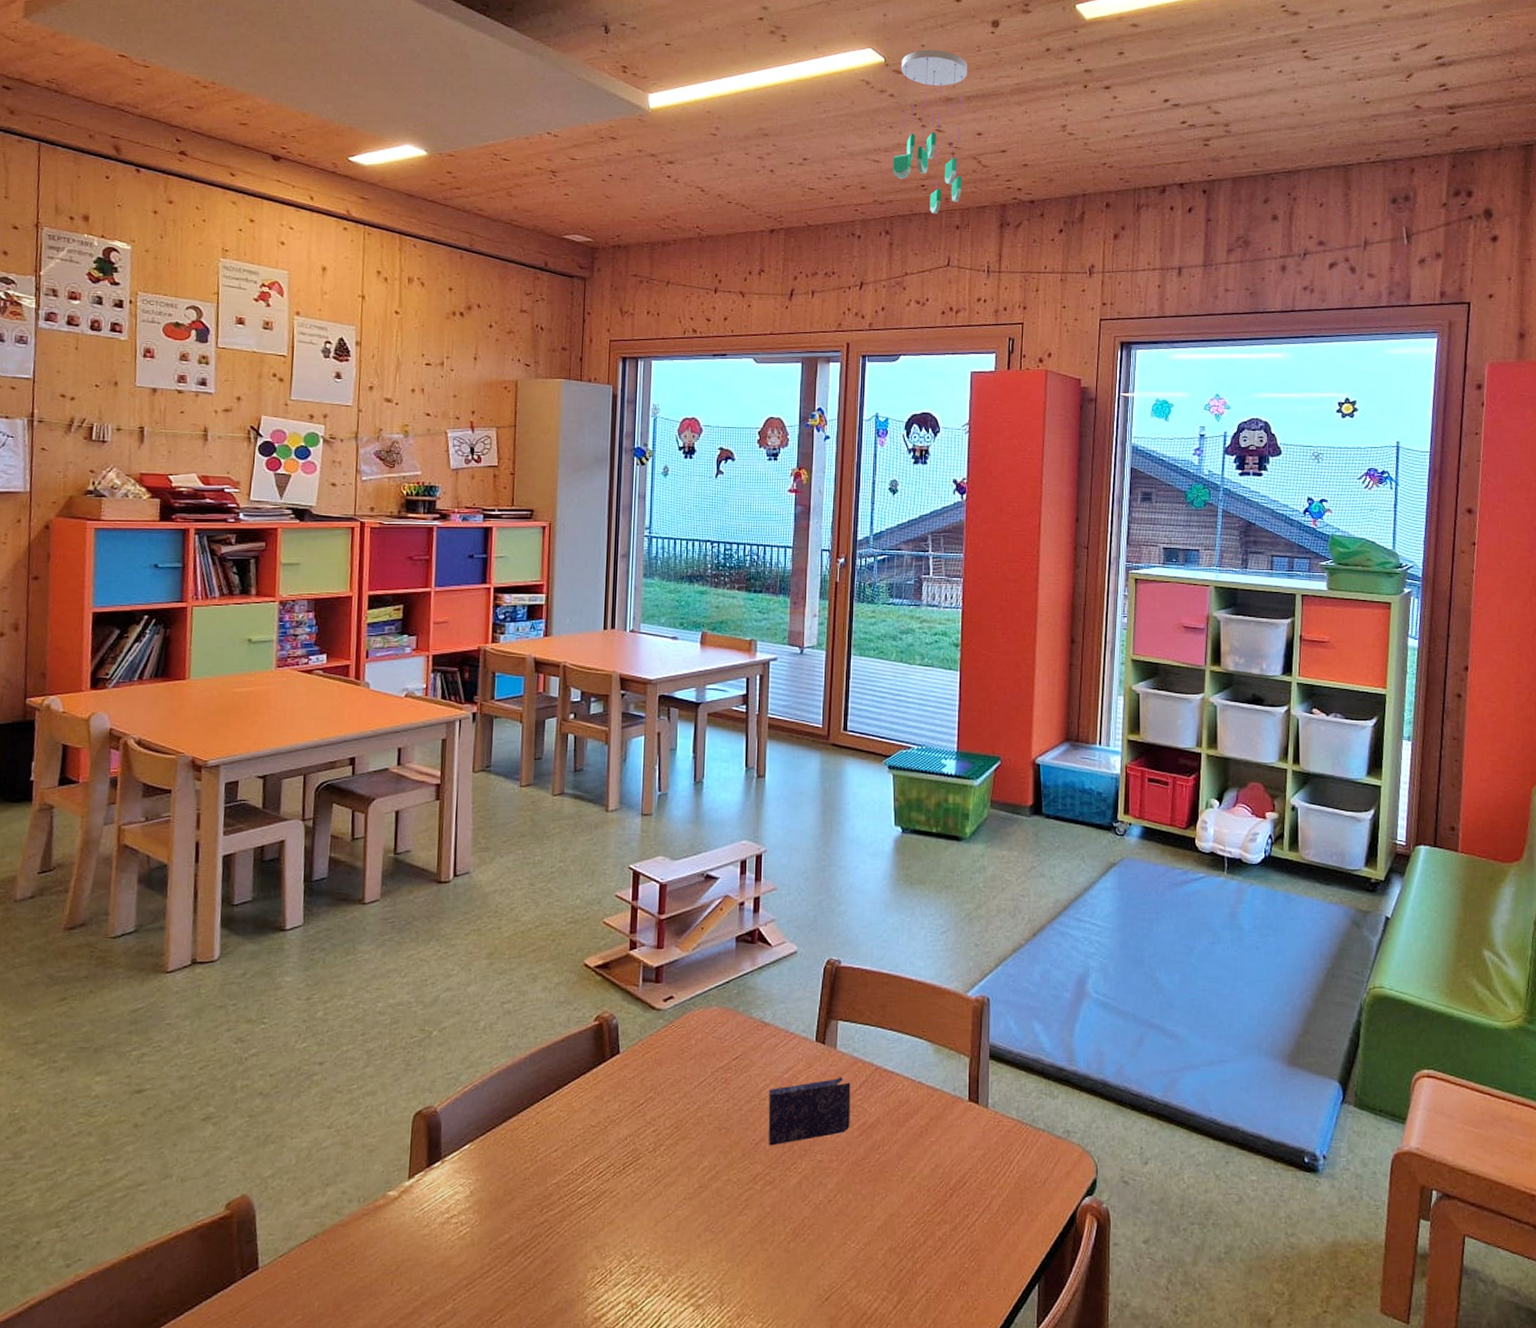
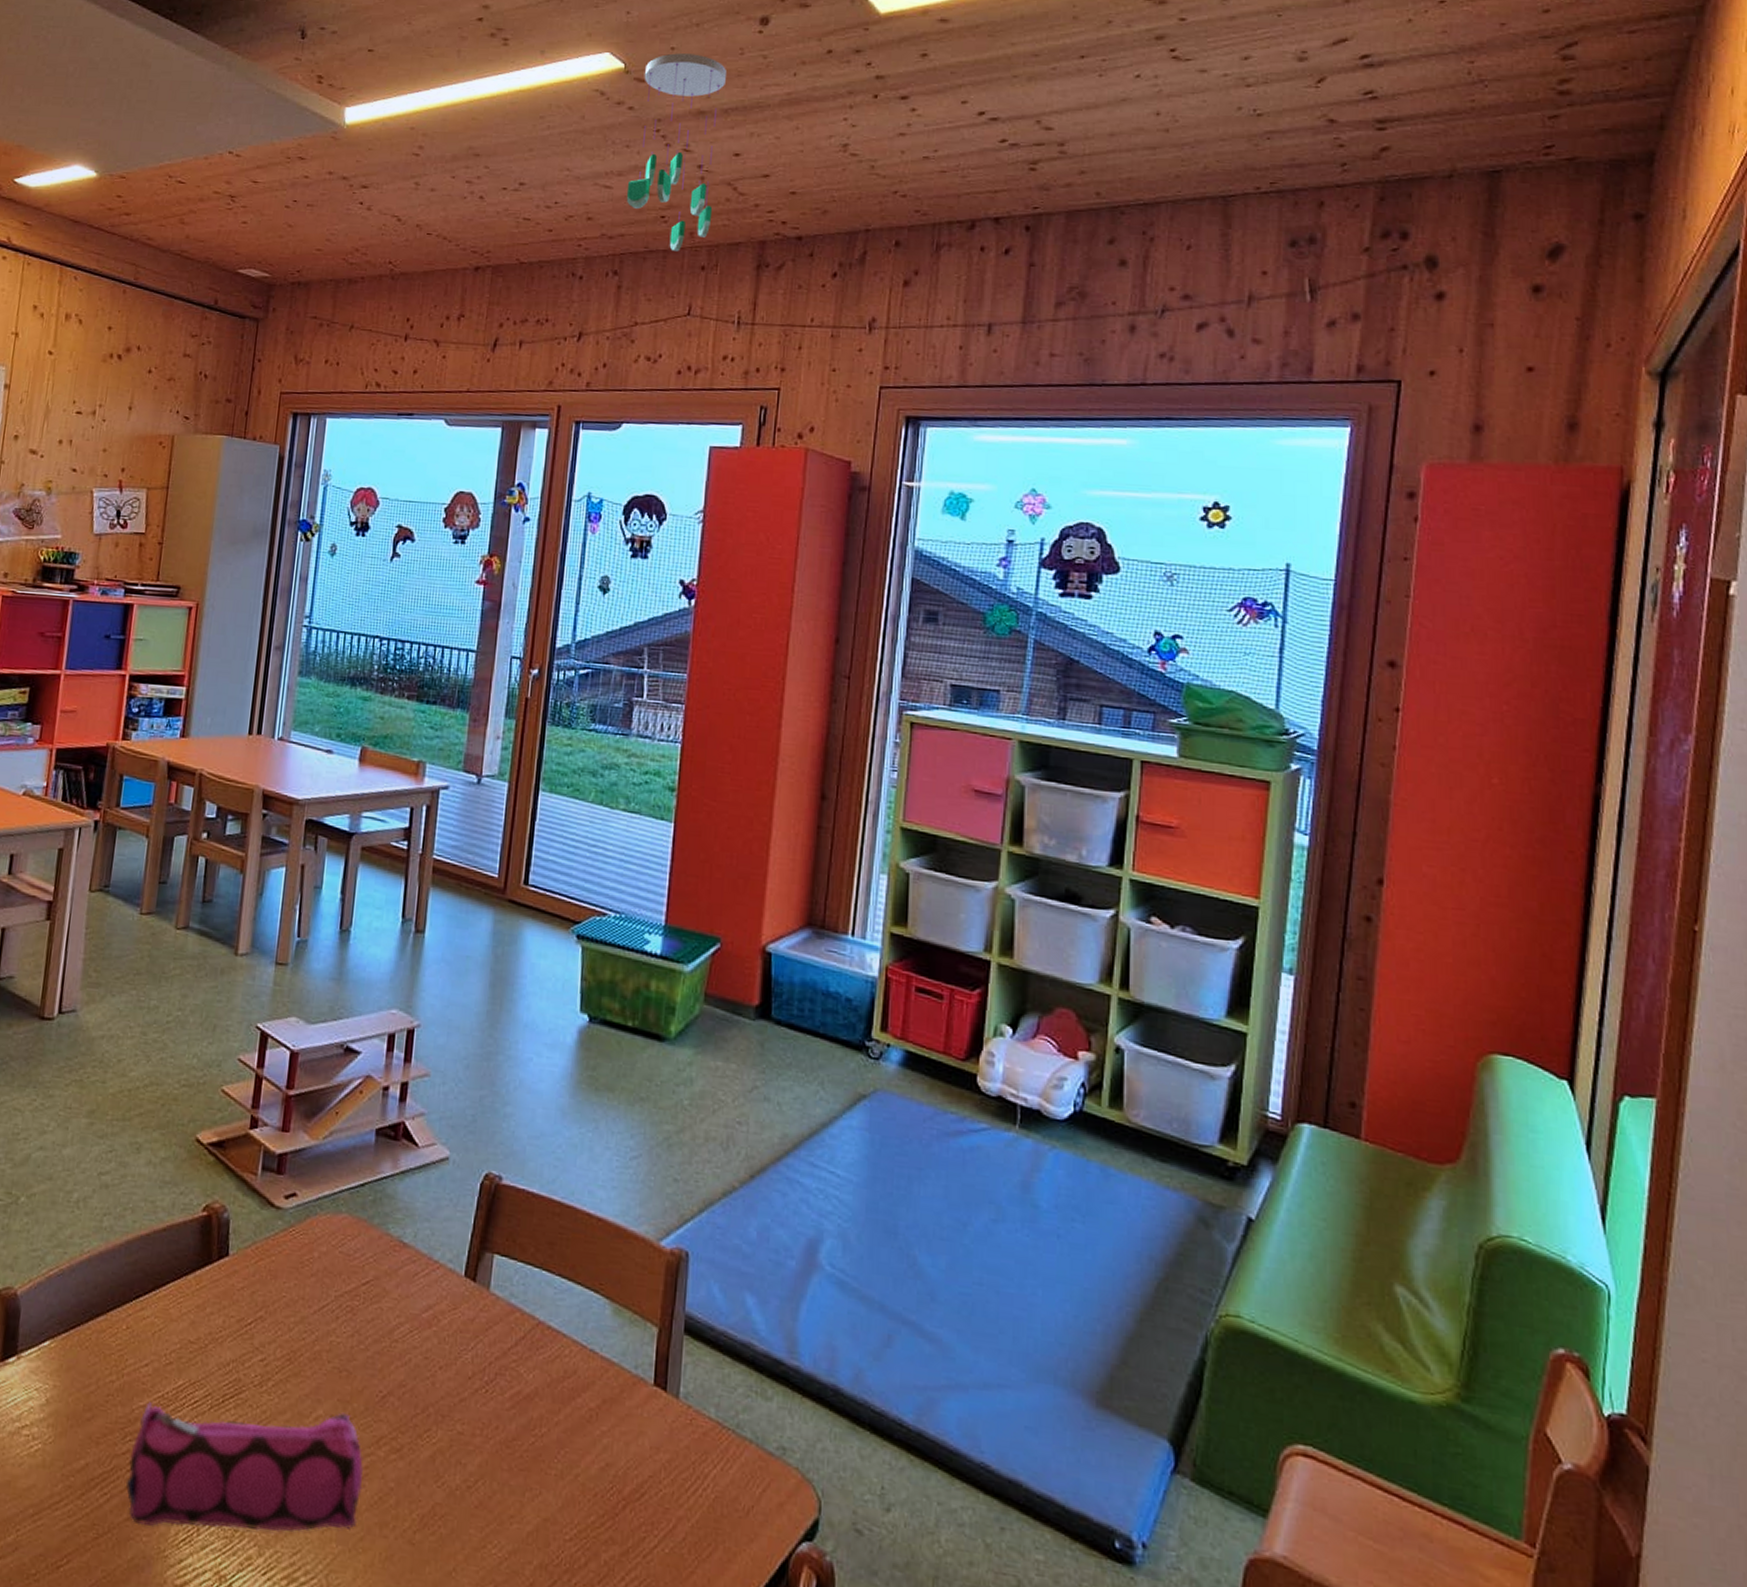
pencil case: none [545,1161,745,1277] -> present [125,1402,364,1532]
crayon box: present [768,1077,851,1146] -> none [397,1327,505,1403]

